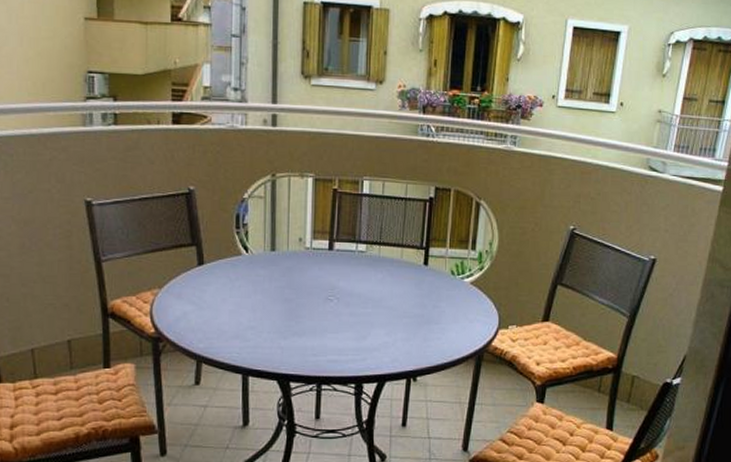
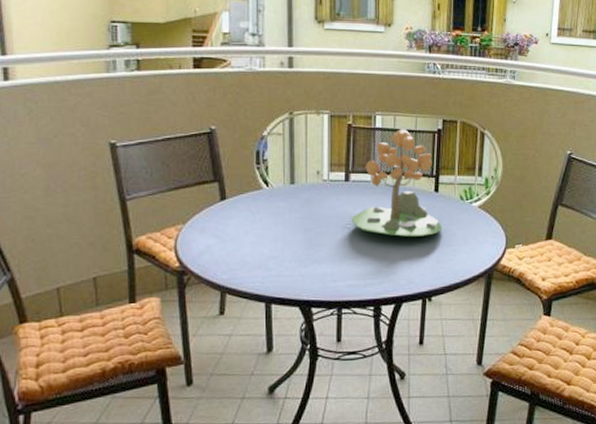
small tree: none [334,196,431,313] -> present [351,129,443,238]

